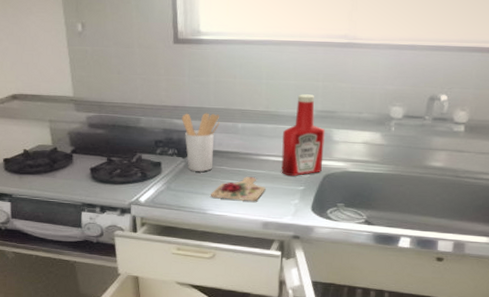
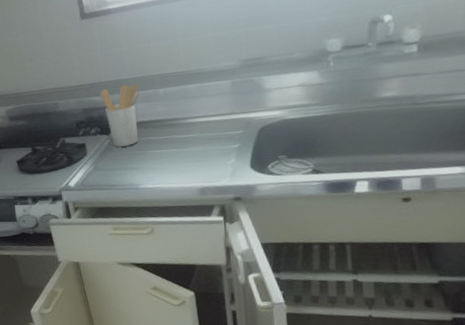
cutting board: present [211,177,266,202] -> none [140,143,198,171]
ketchup bottle: present [281,94,325,176] -> none [208,43,257,135]

